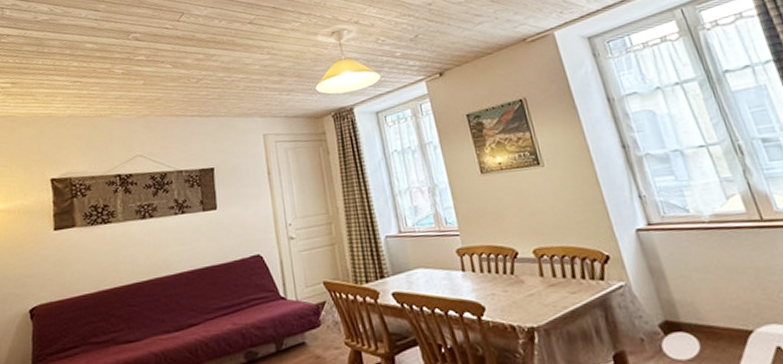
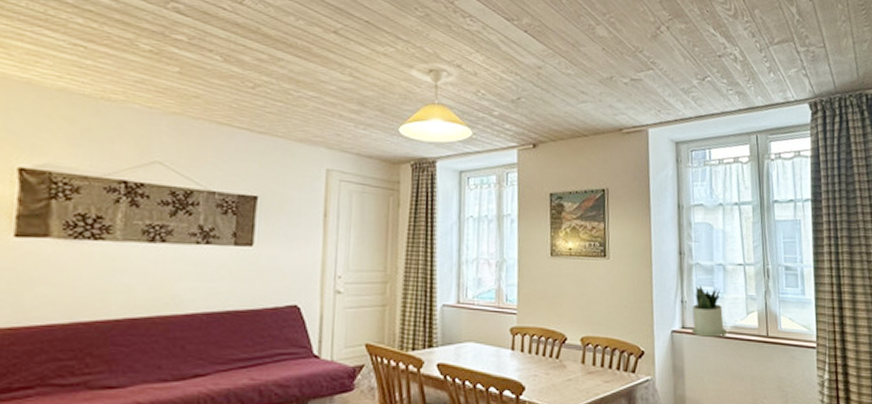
planter: none [652,175,707,232] -> present [691,285,728,337]

